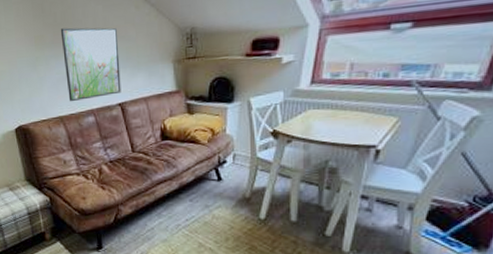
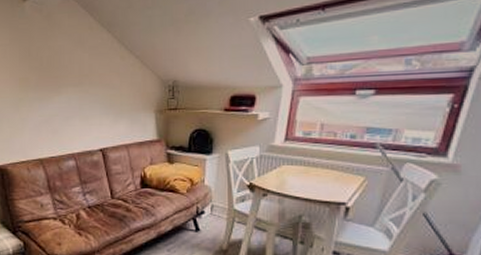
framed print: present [60,27,121,102] -> none [46,72,103,145]

